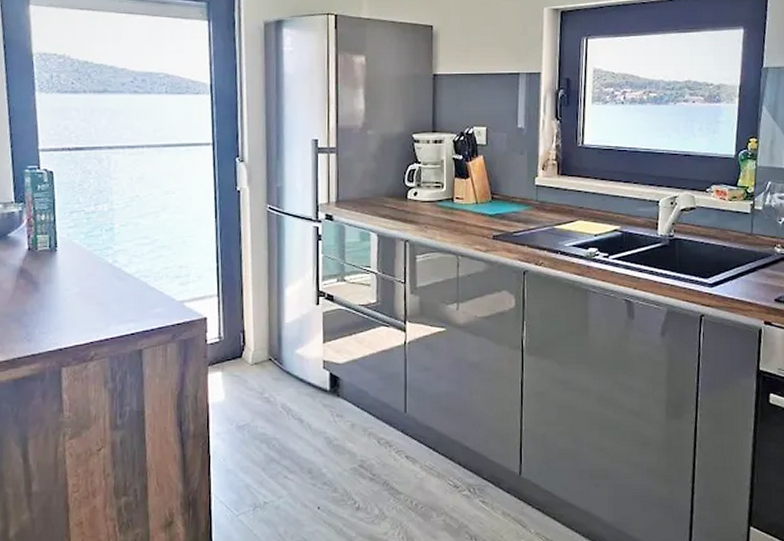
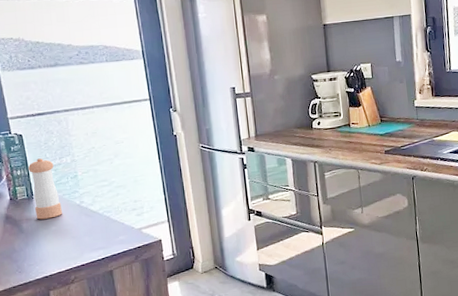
pepper shaker: none [54,202,90,278] -> present [28,158,62,220]

